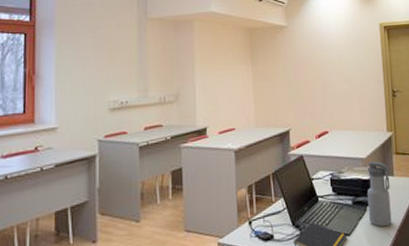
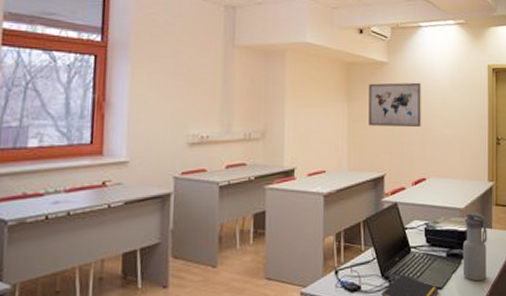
wall art: none [270,43,321,85] -> present [369,82,421,128]

